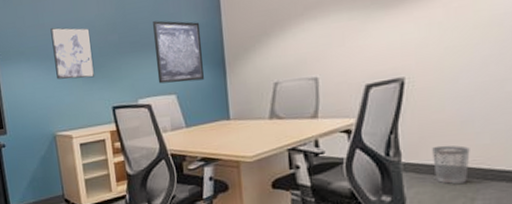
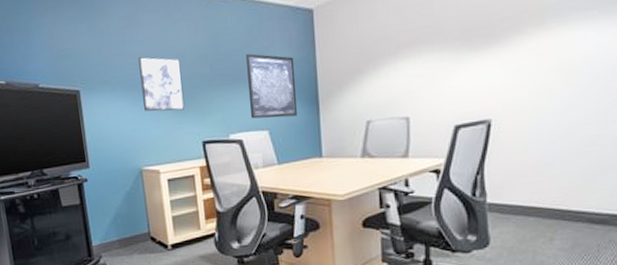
wastebasket: present [432,145,470,184] -> none [516,186,550,224]

